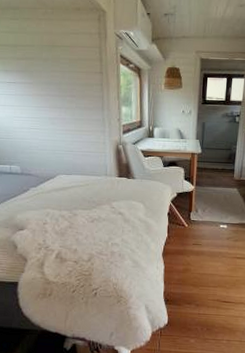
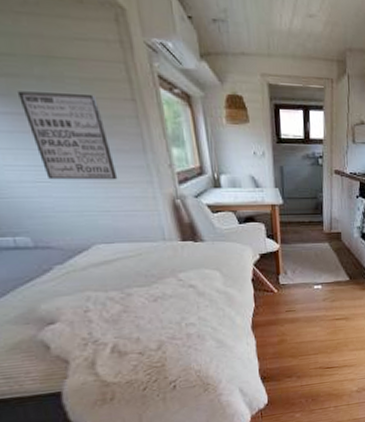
wall art: none [31,69,82,129] -> present [18,91,118,180]

